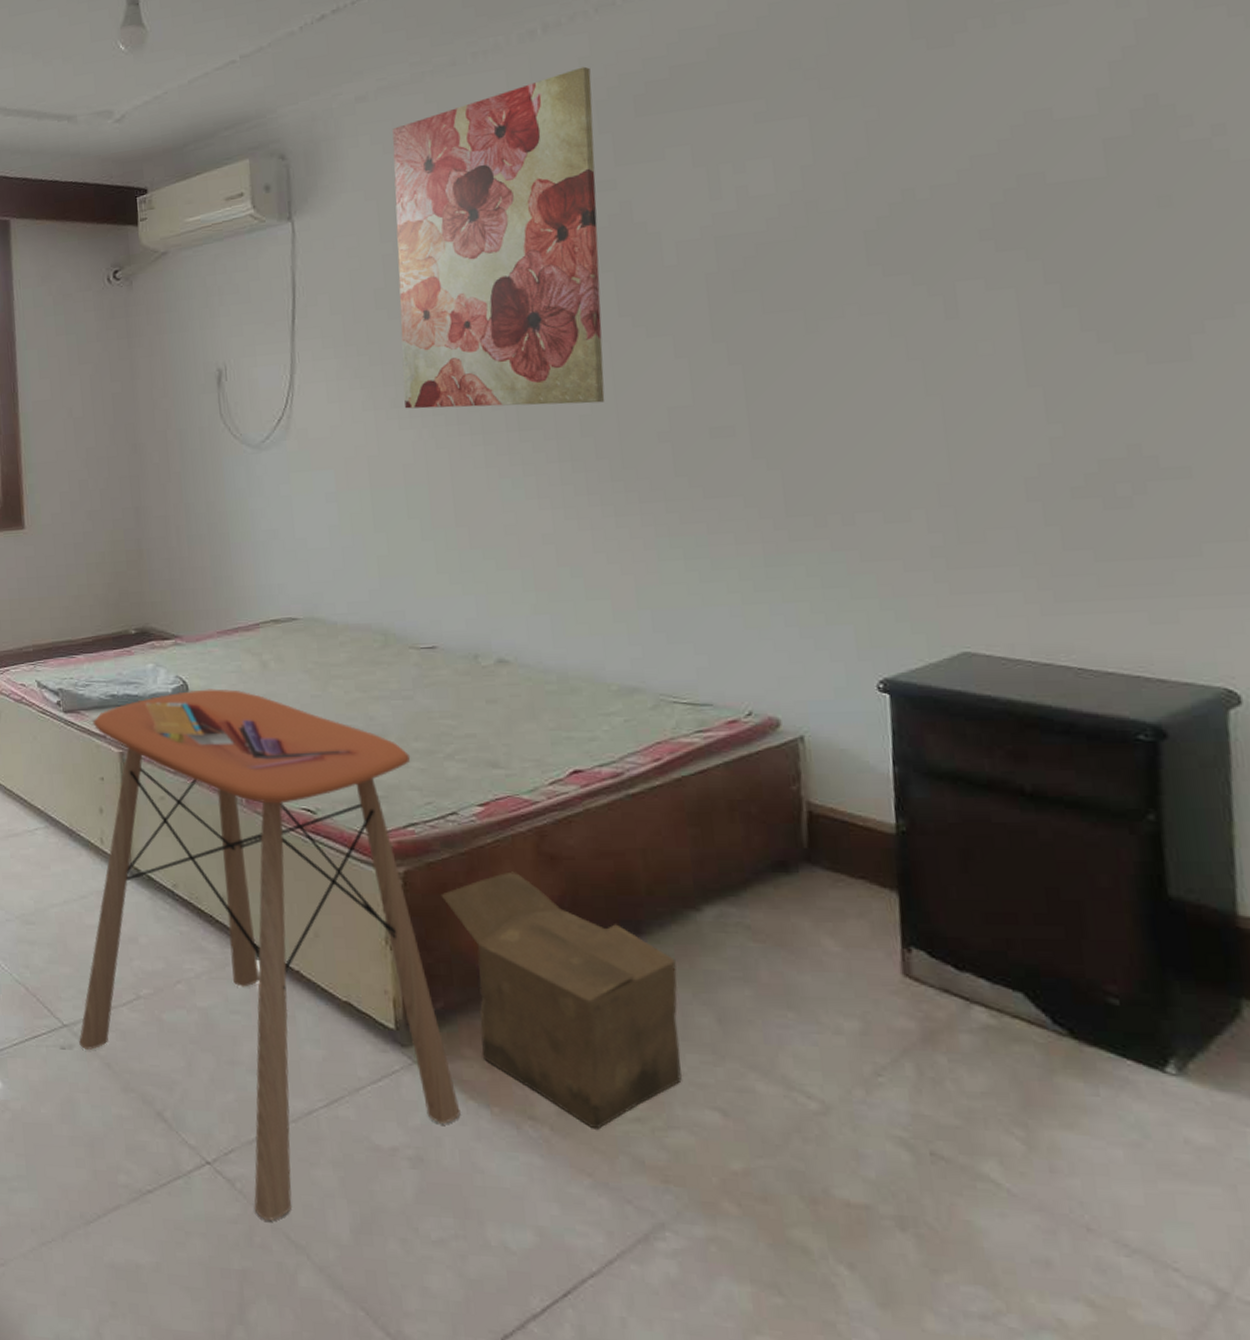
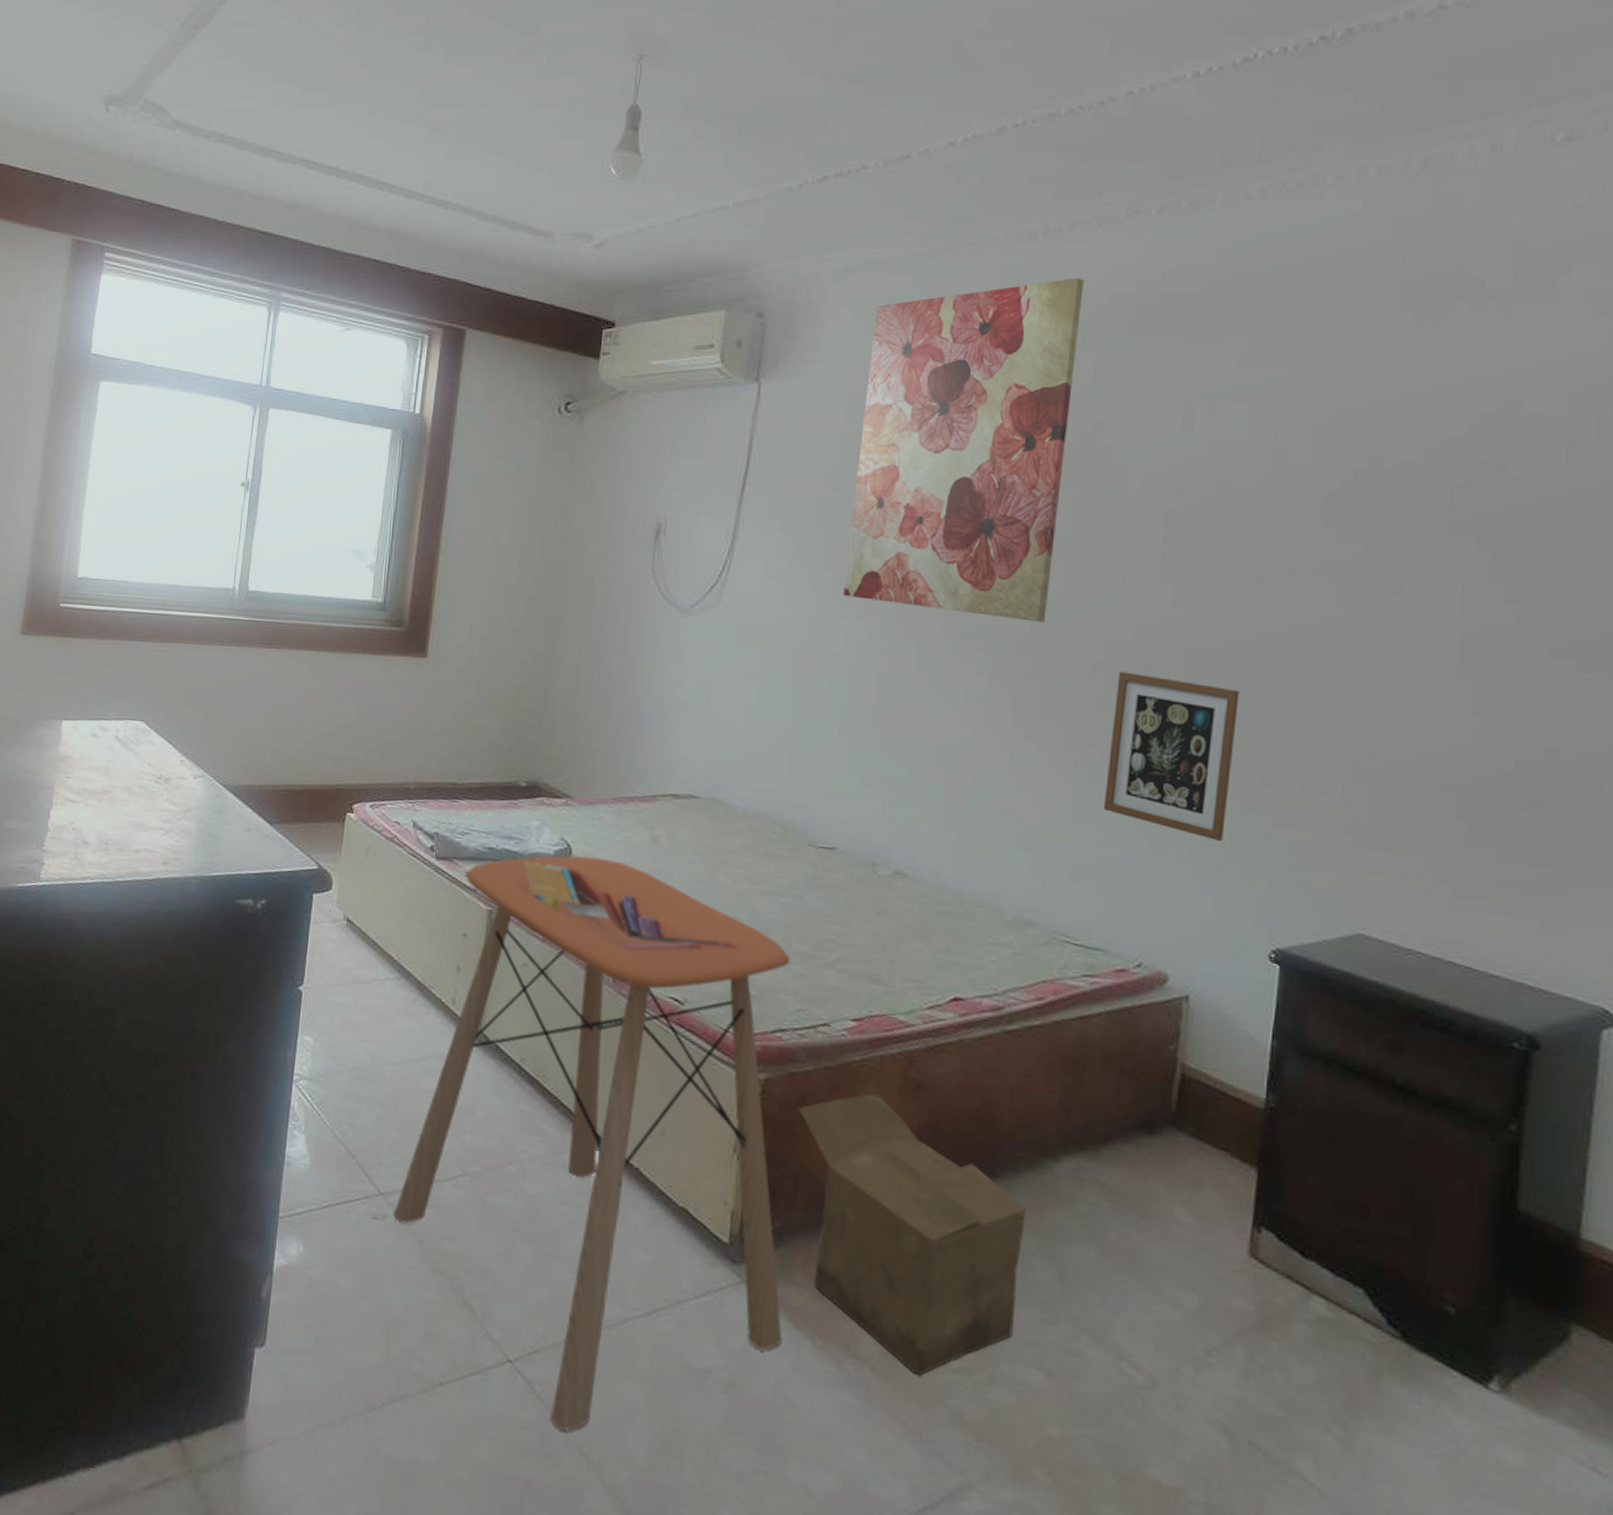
picture frame: none [684,435,814,584] -> present [1103,671,1240,841]

